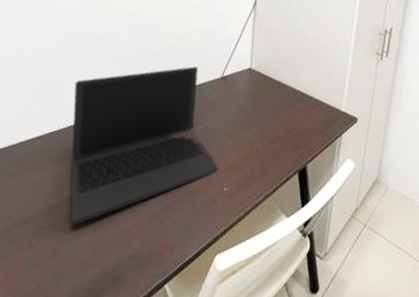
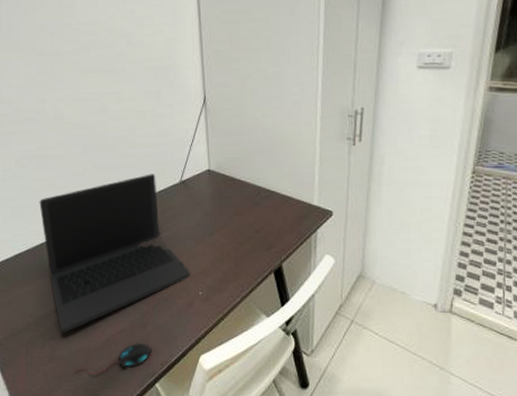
mouse: none [77,238,167,274] -> present [73,342,152,375]

